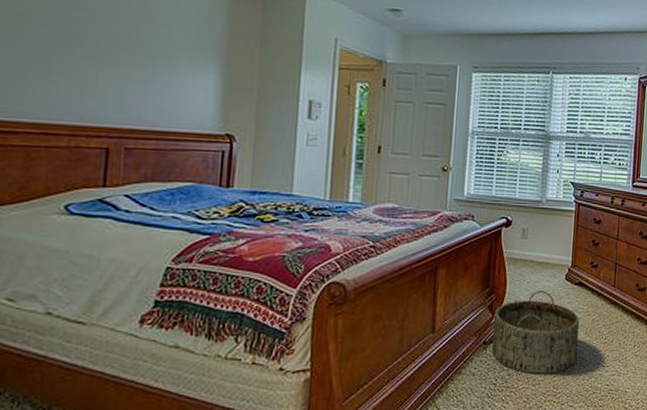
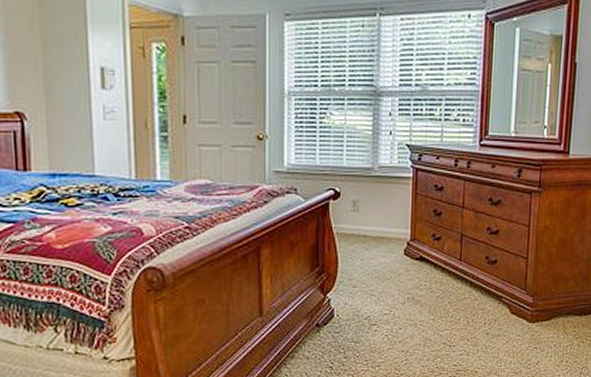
basket: present [491,290,579,374] -> none [325,266,421,356]

